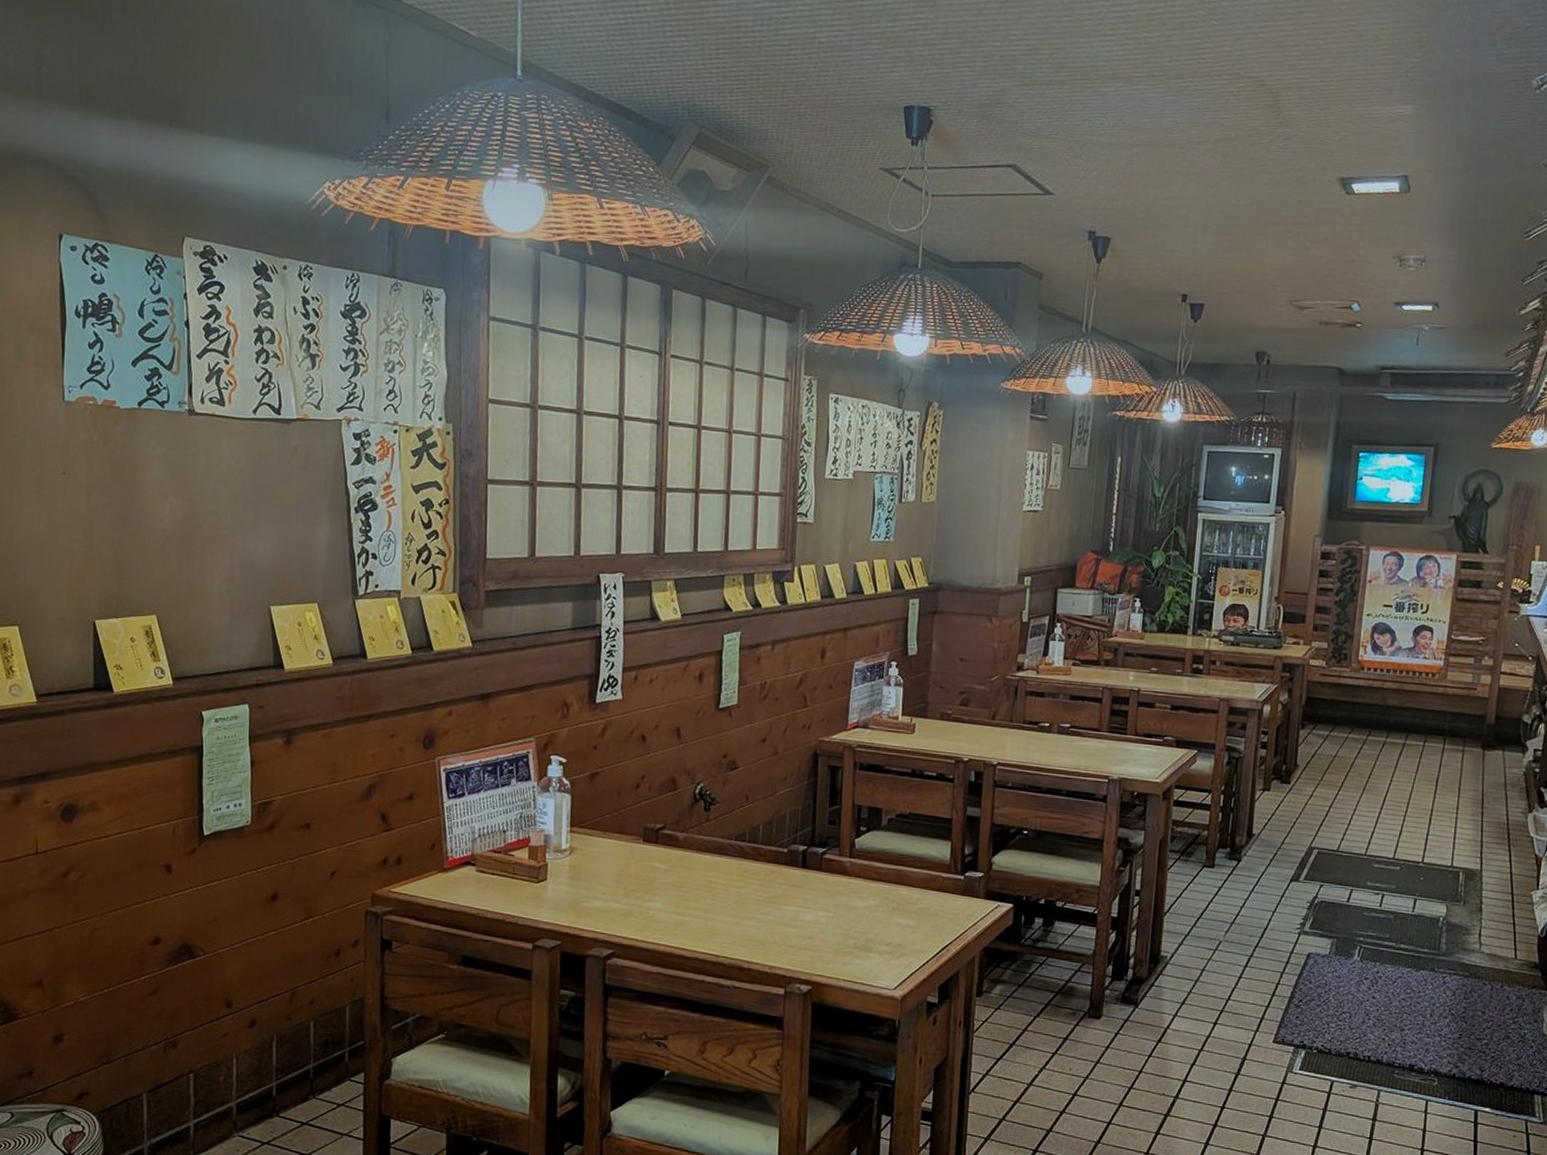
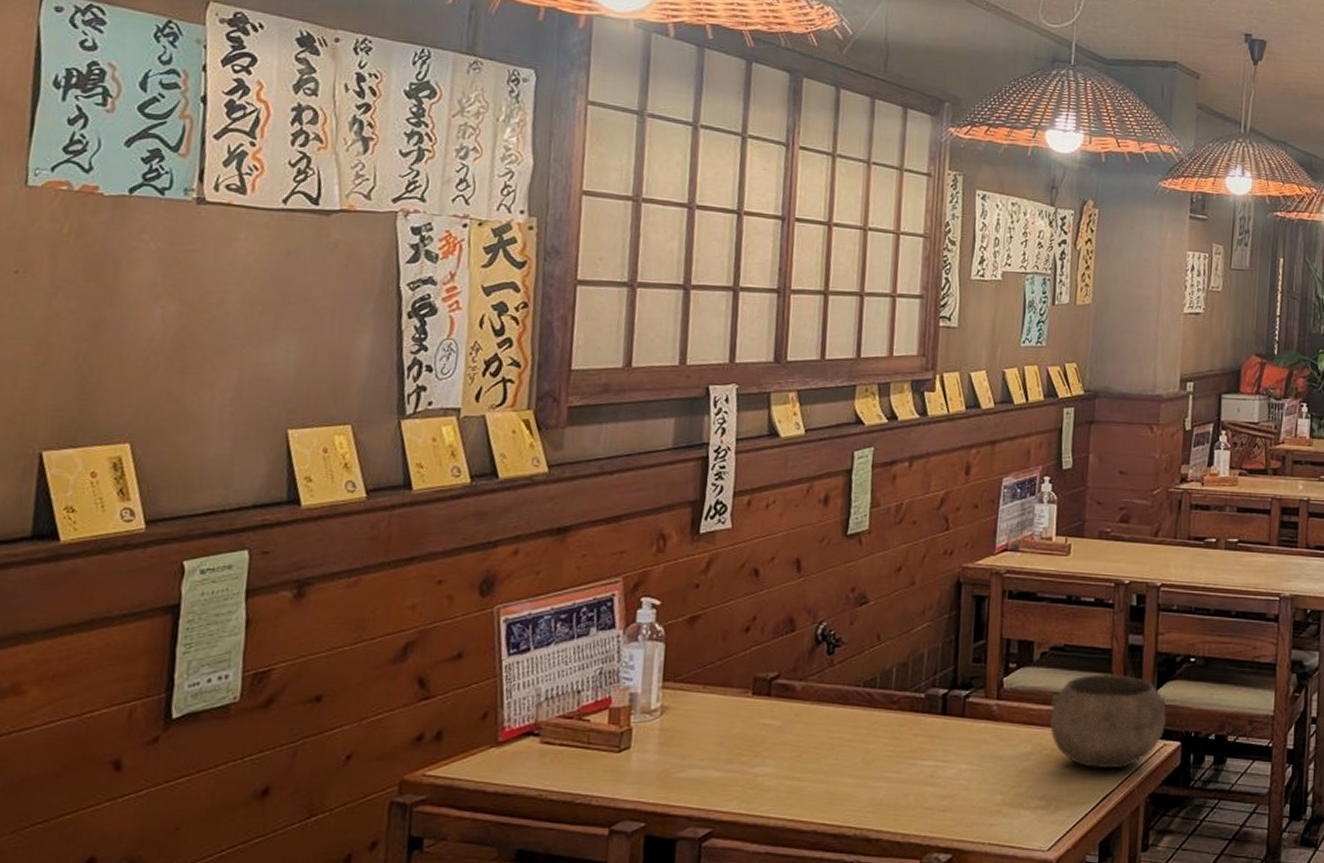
bowl: none [895,839,1001,924] -> present [1049,672,1167,769]

